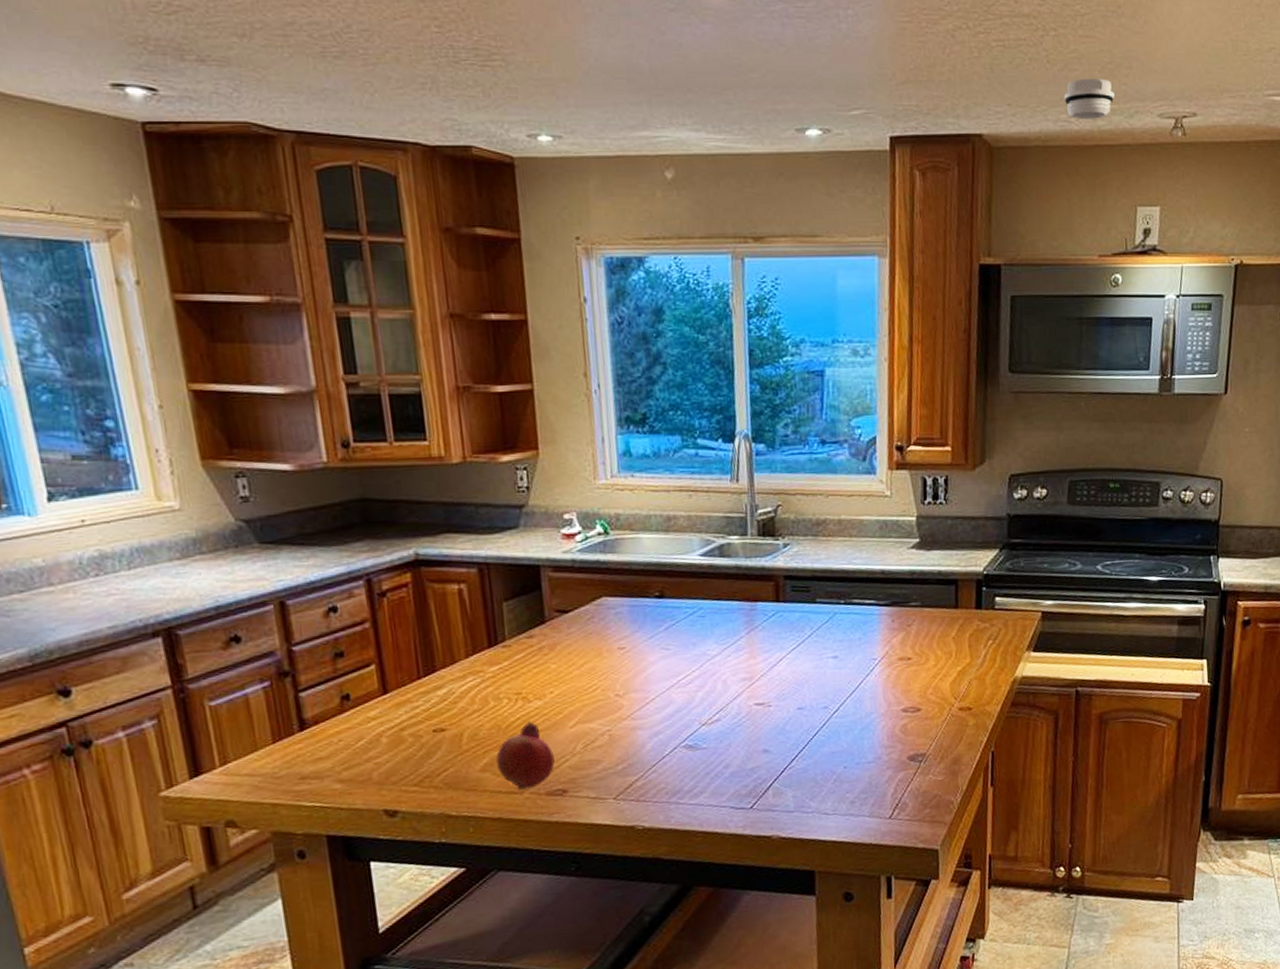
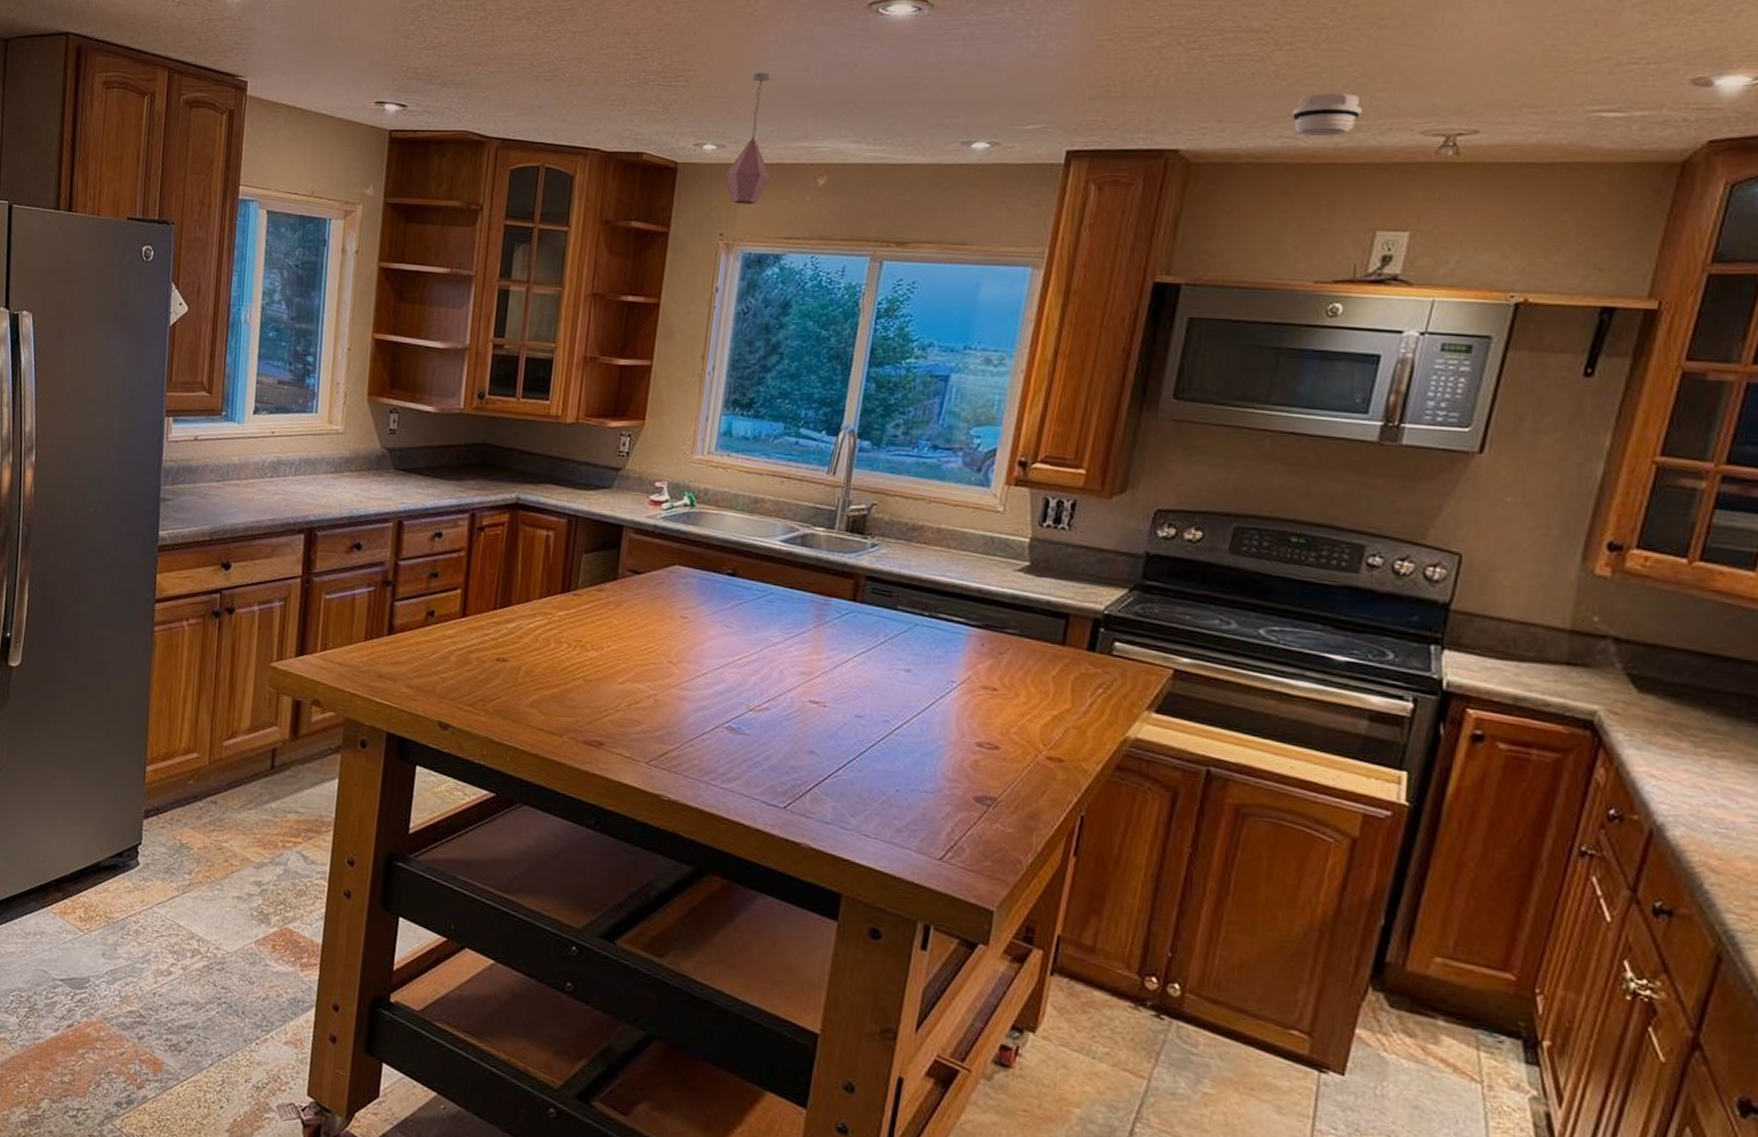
fruit: present [496,722,555,790] -> none [544,670,598,733]
pendant light: none [568,51,617,203] -> present [725,72,771,205]

